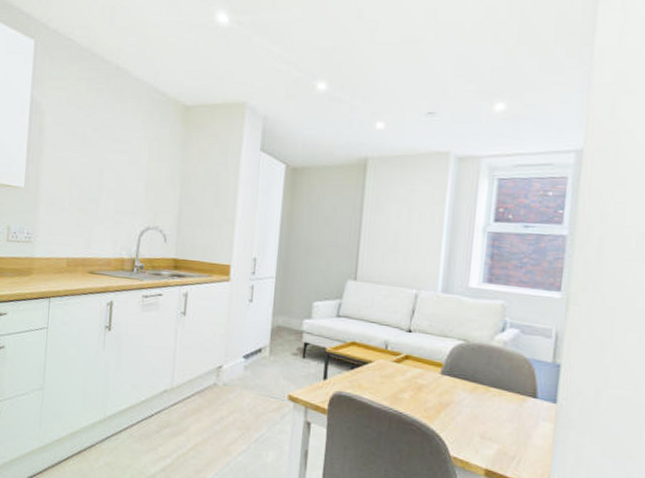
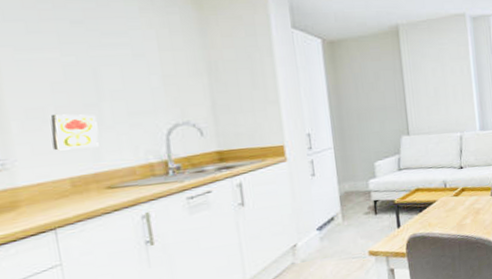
decorative tile: none [62,204,94,236] -> present [50,114,99,151]

